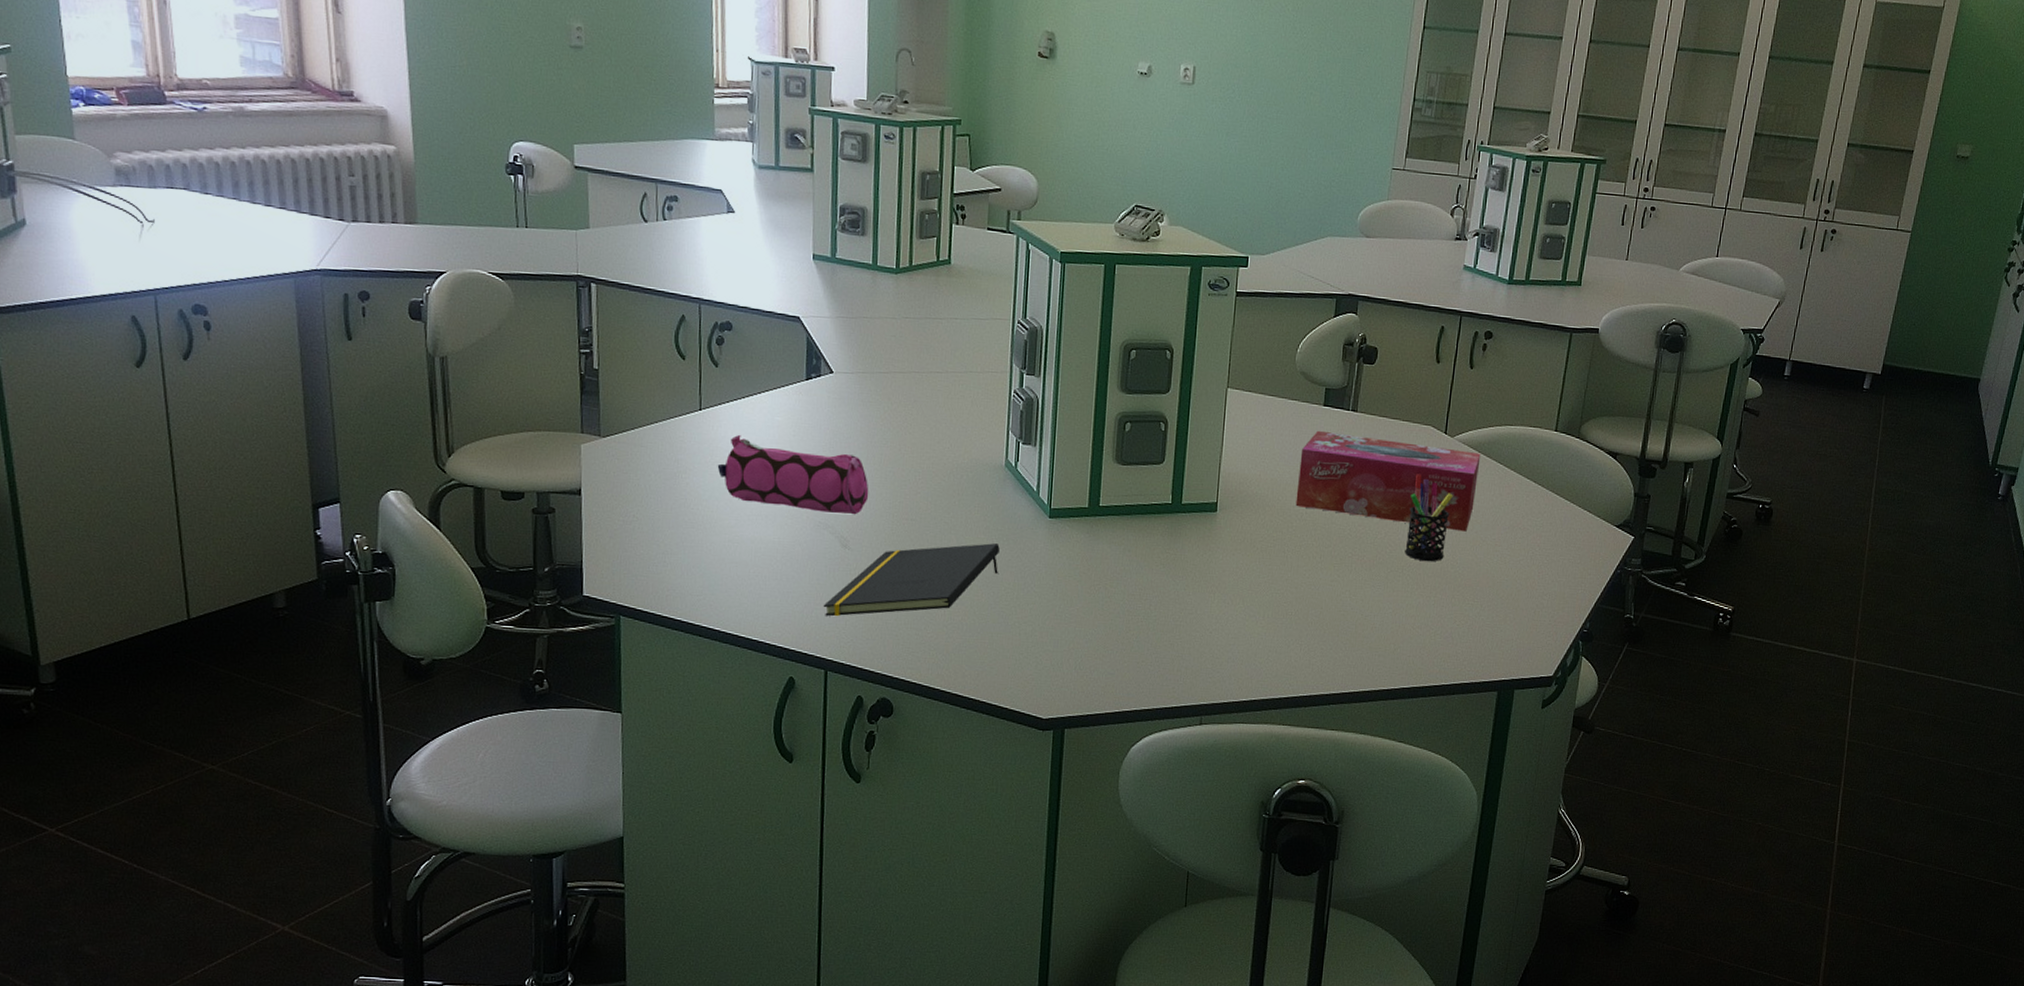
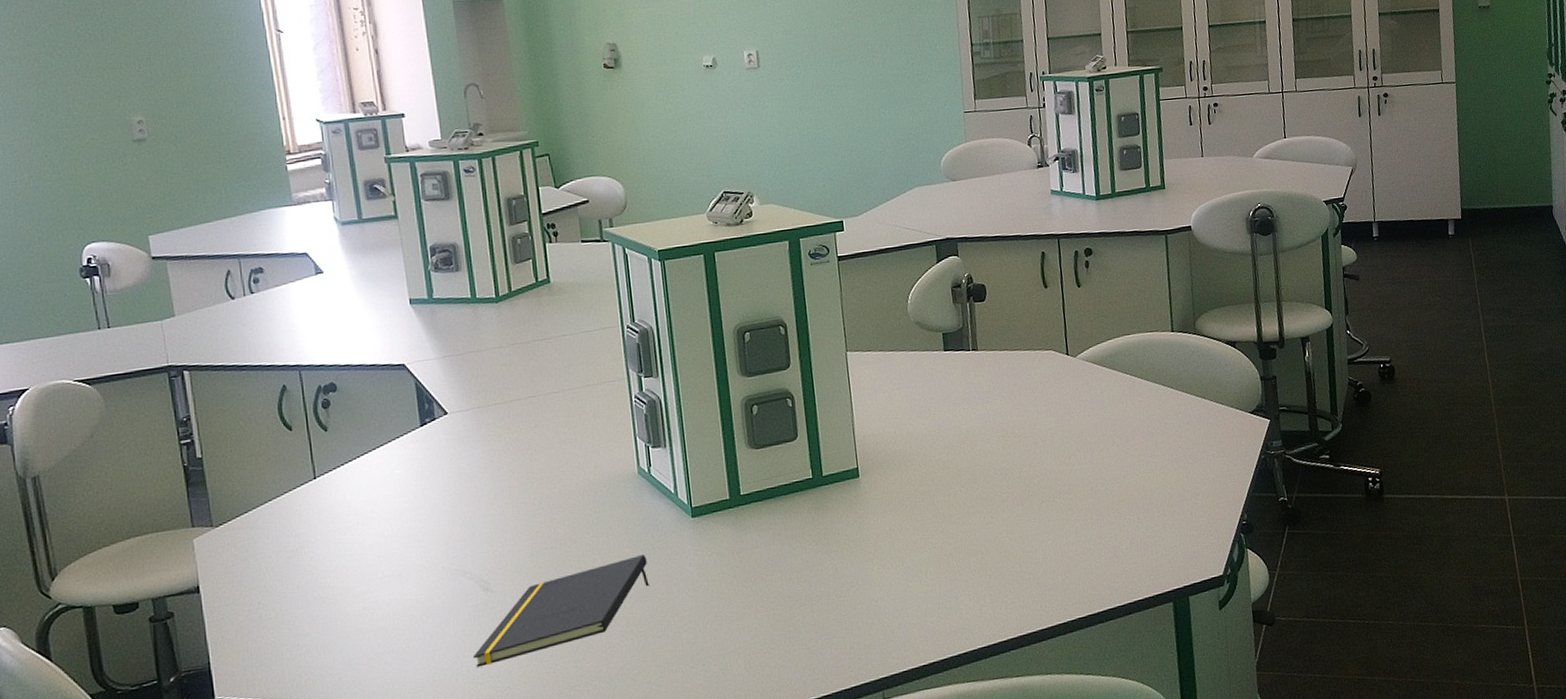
pencil case: present [717,434,869,515] -> none [340,493,504,564]
tissue box: present [1295,430,1481,532] -> none [930,367,1110,456]
pen holder: present [1405,474,1453,562] -> none [1046,399,1092,486]

